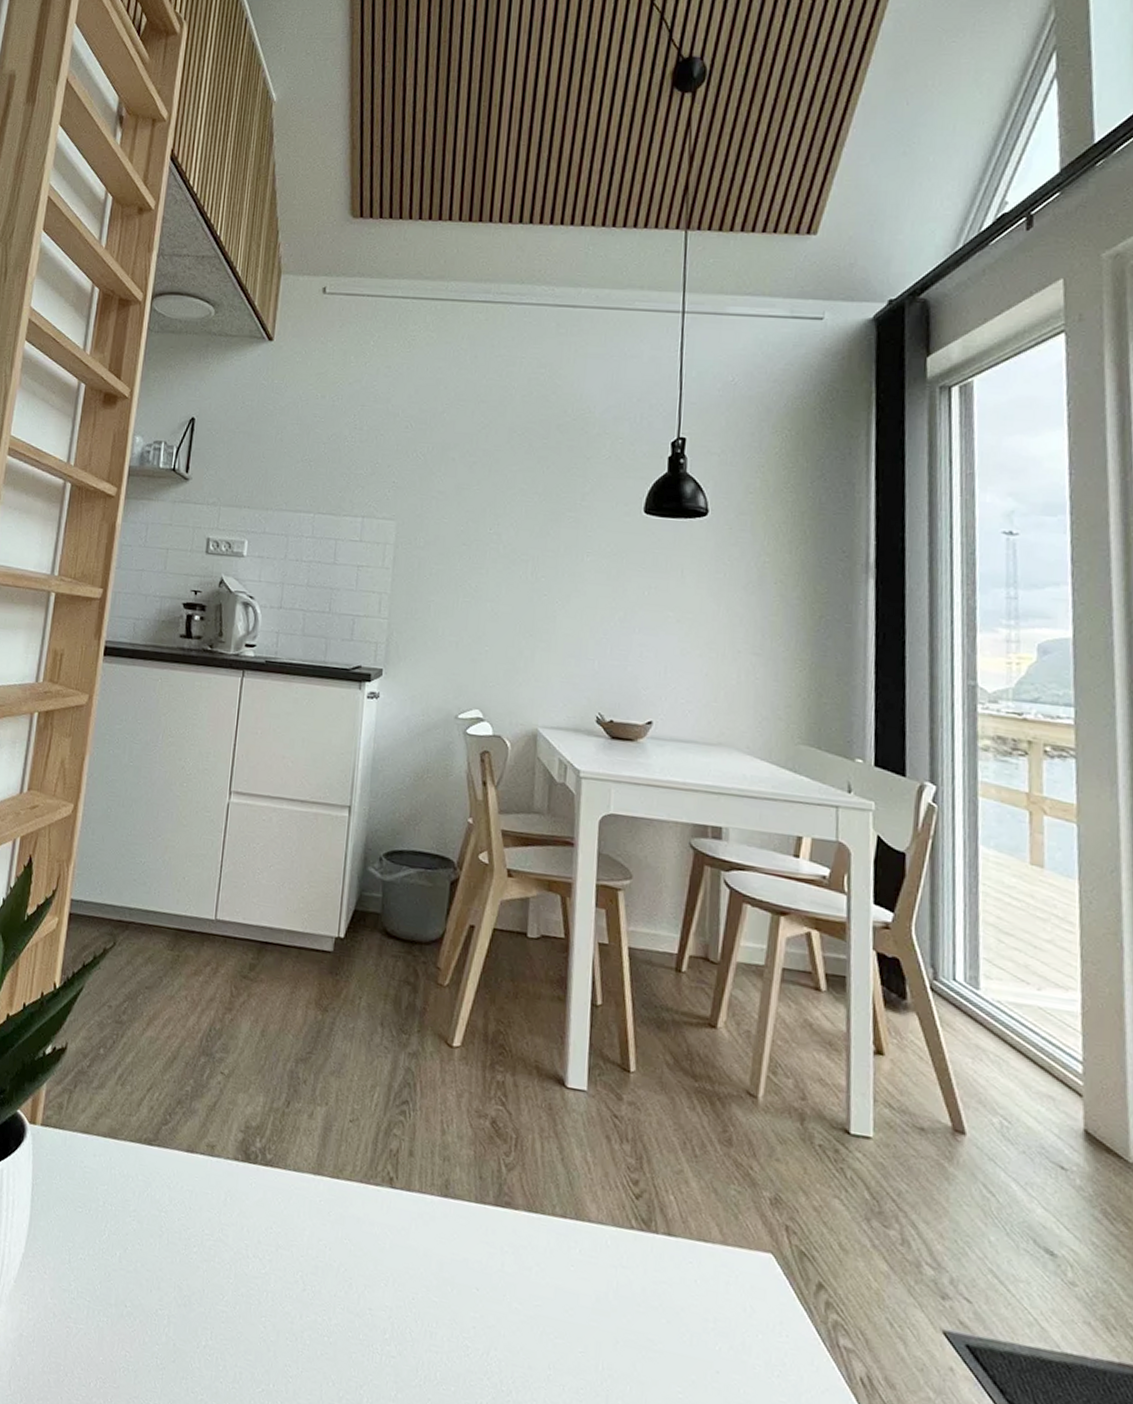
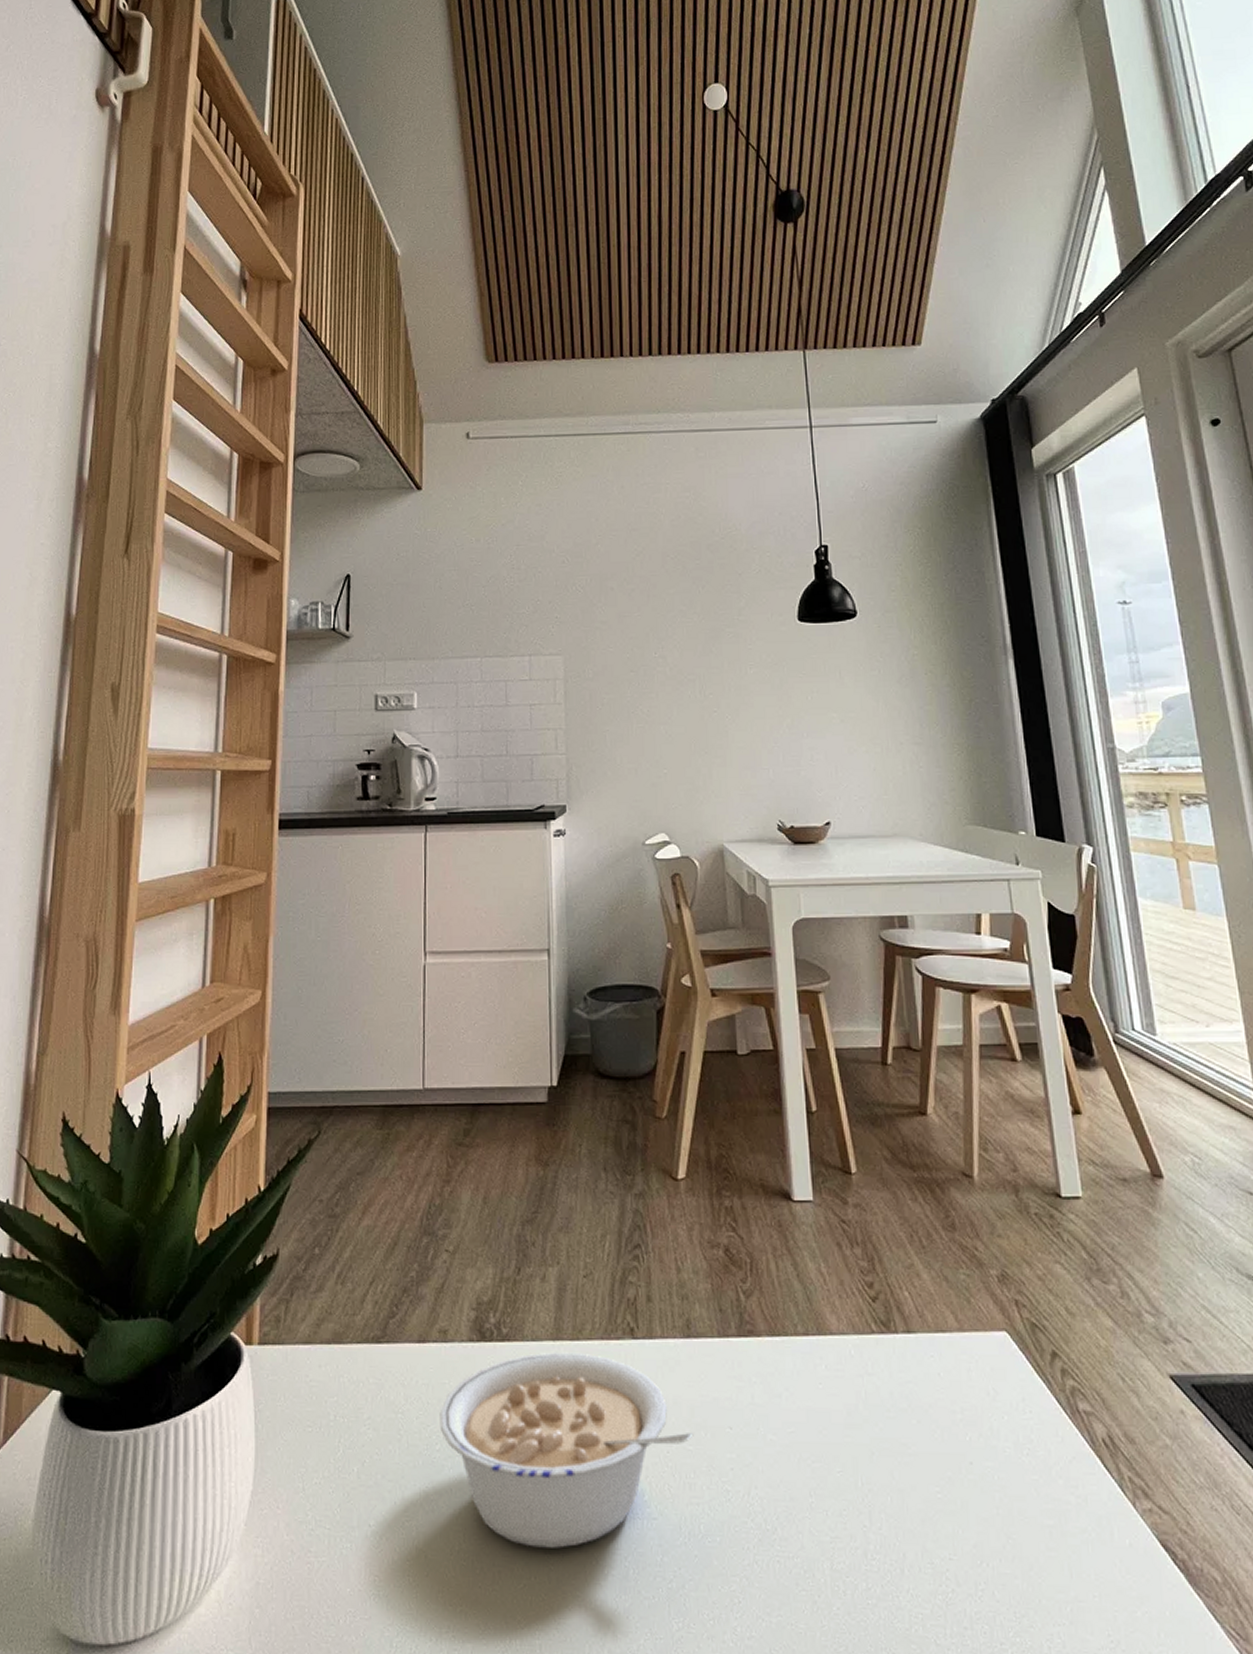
legume: none [199,1182,440,1366] -> present [439,1352,694,1548]

